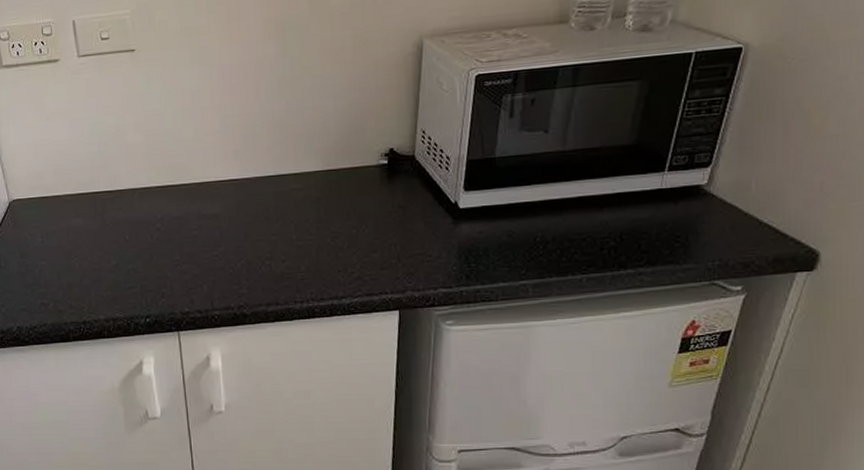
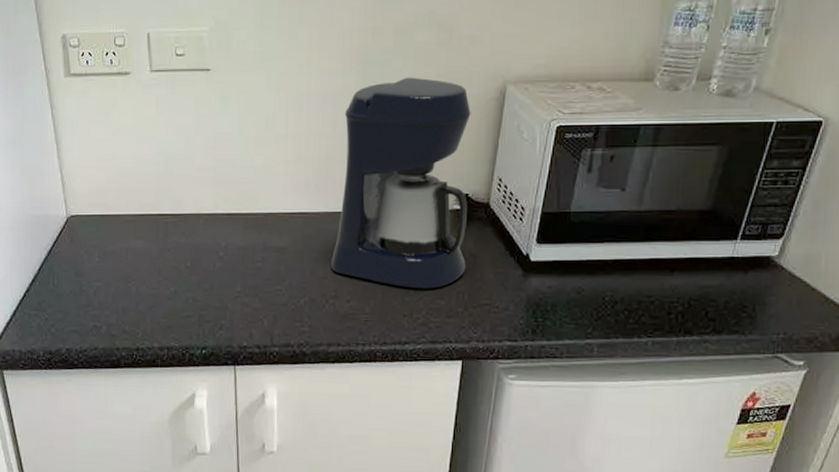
coffee maker: none [264,40,396,244] -> present [330,77,471,289]

